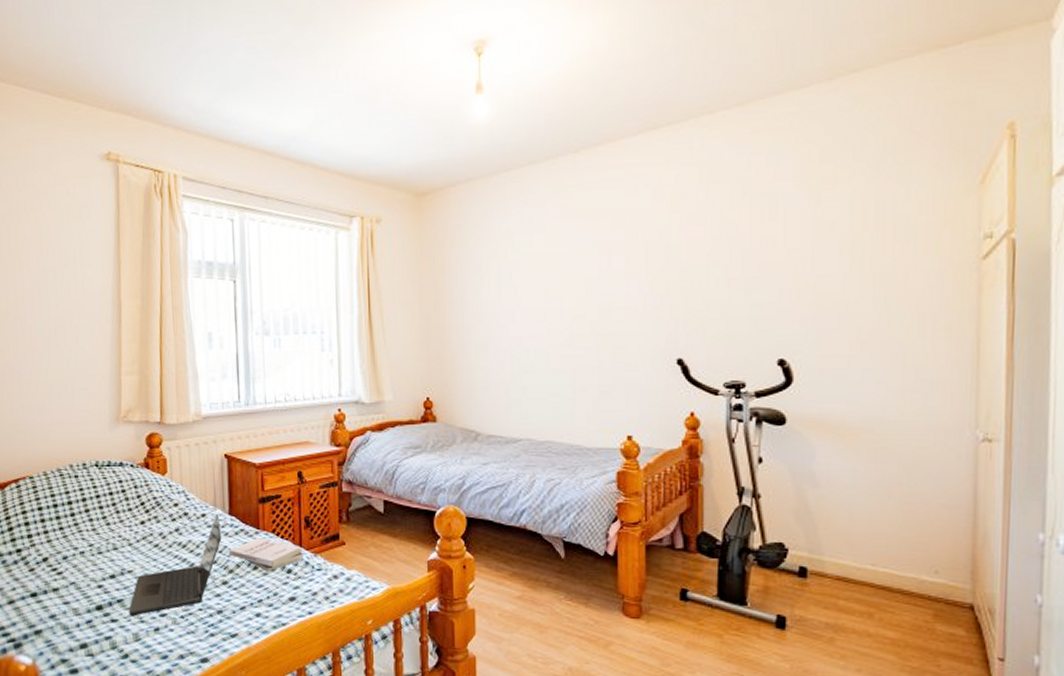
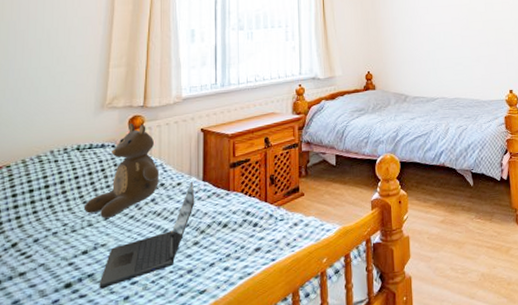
teddy bear: none [107,442,182,544] -> present [83,123,160,219]
books: present [229,538,304,572] -> none [201,198,268,228]

